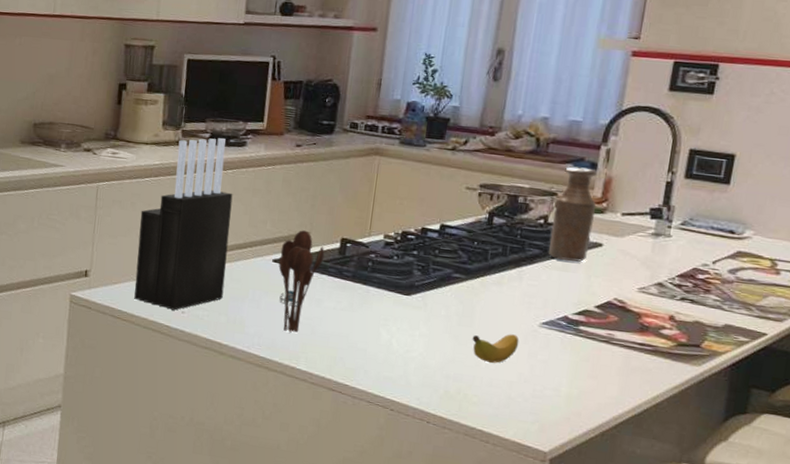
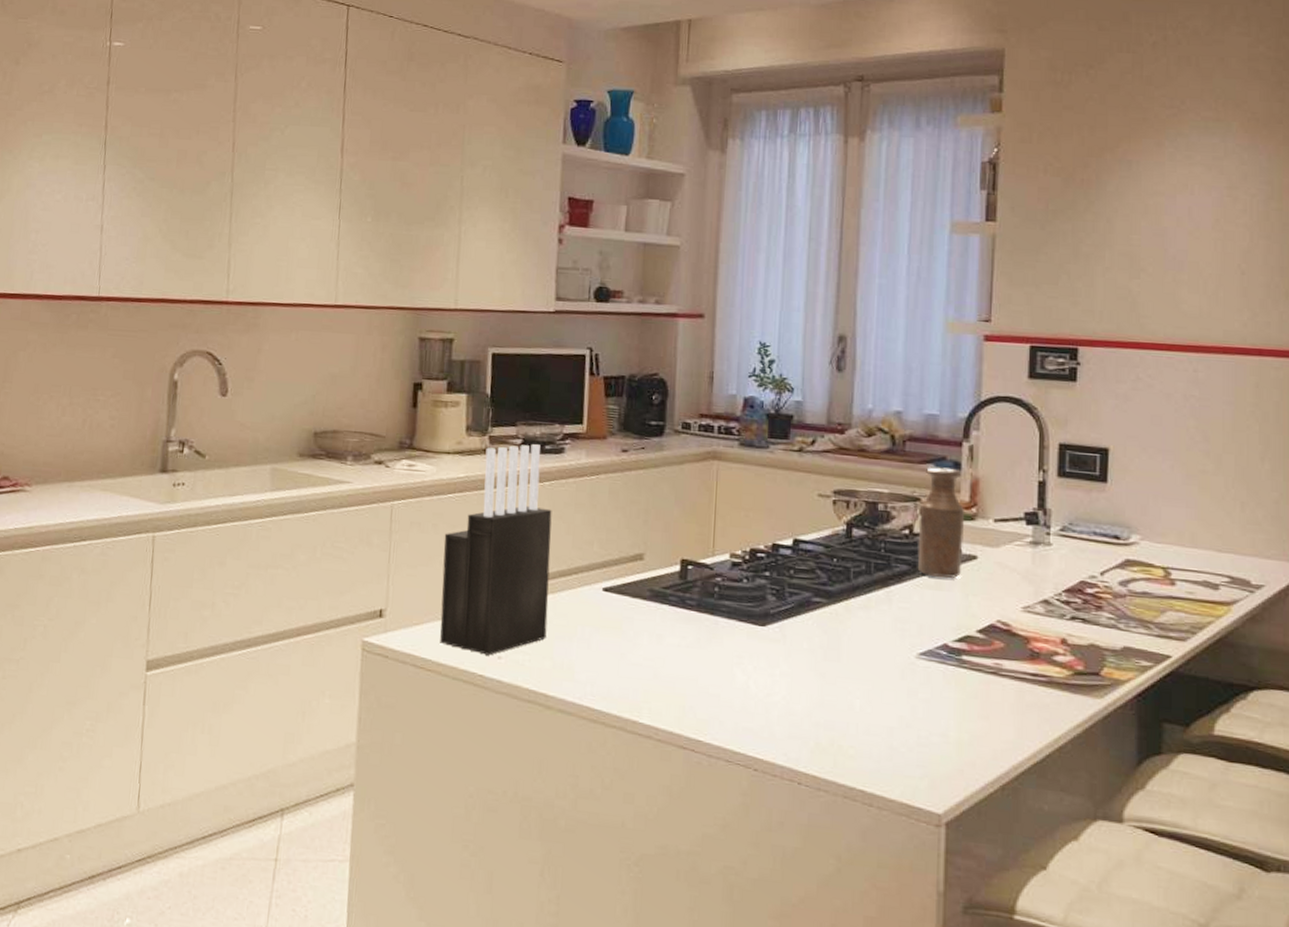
utensil holder: present [278,230,325,334] -> none [610,551,663,679]
banana: present [472,334,519,363] -> none [841,668,896,705]

